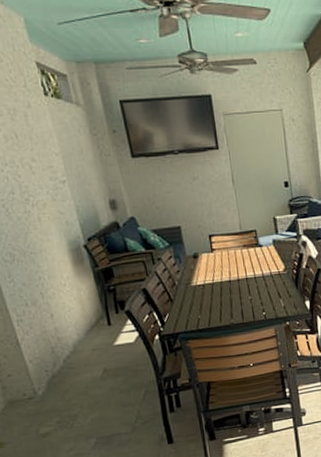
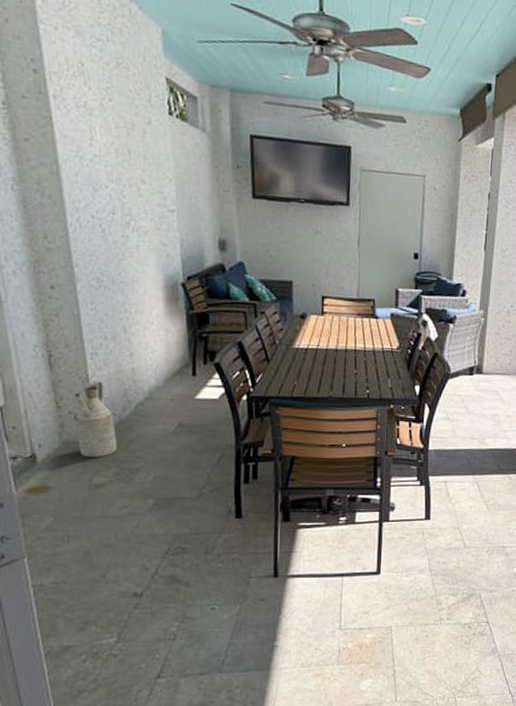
watering can: none [10,343,55,412] -> present [73,381,117,457]

